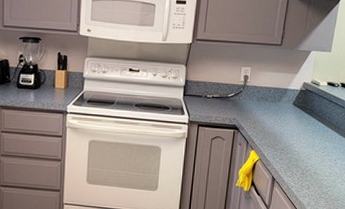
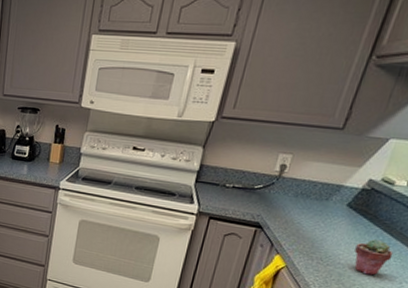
potted succulent: none [303,128,327,157] -> present [354,238,393,276]

